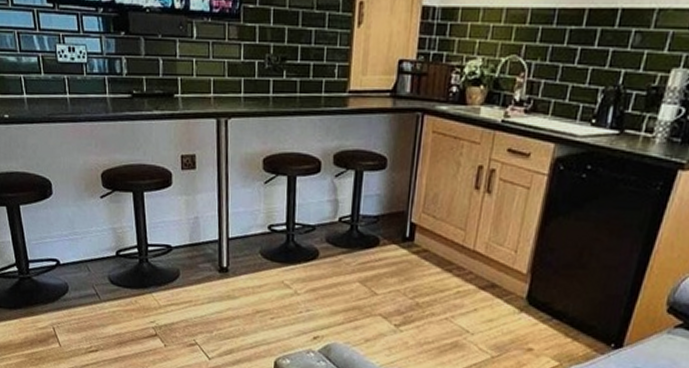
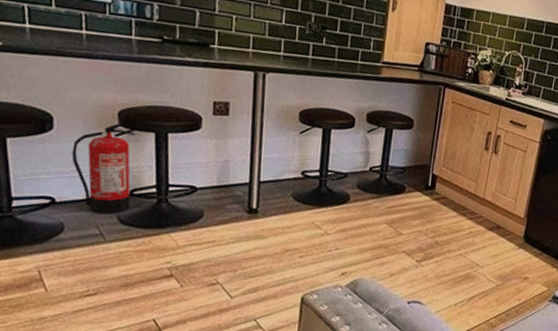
fire extinguisher: none [68,184,118,275] -> present [71,122,136,215]

